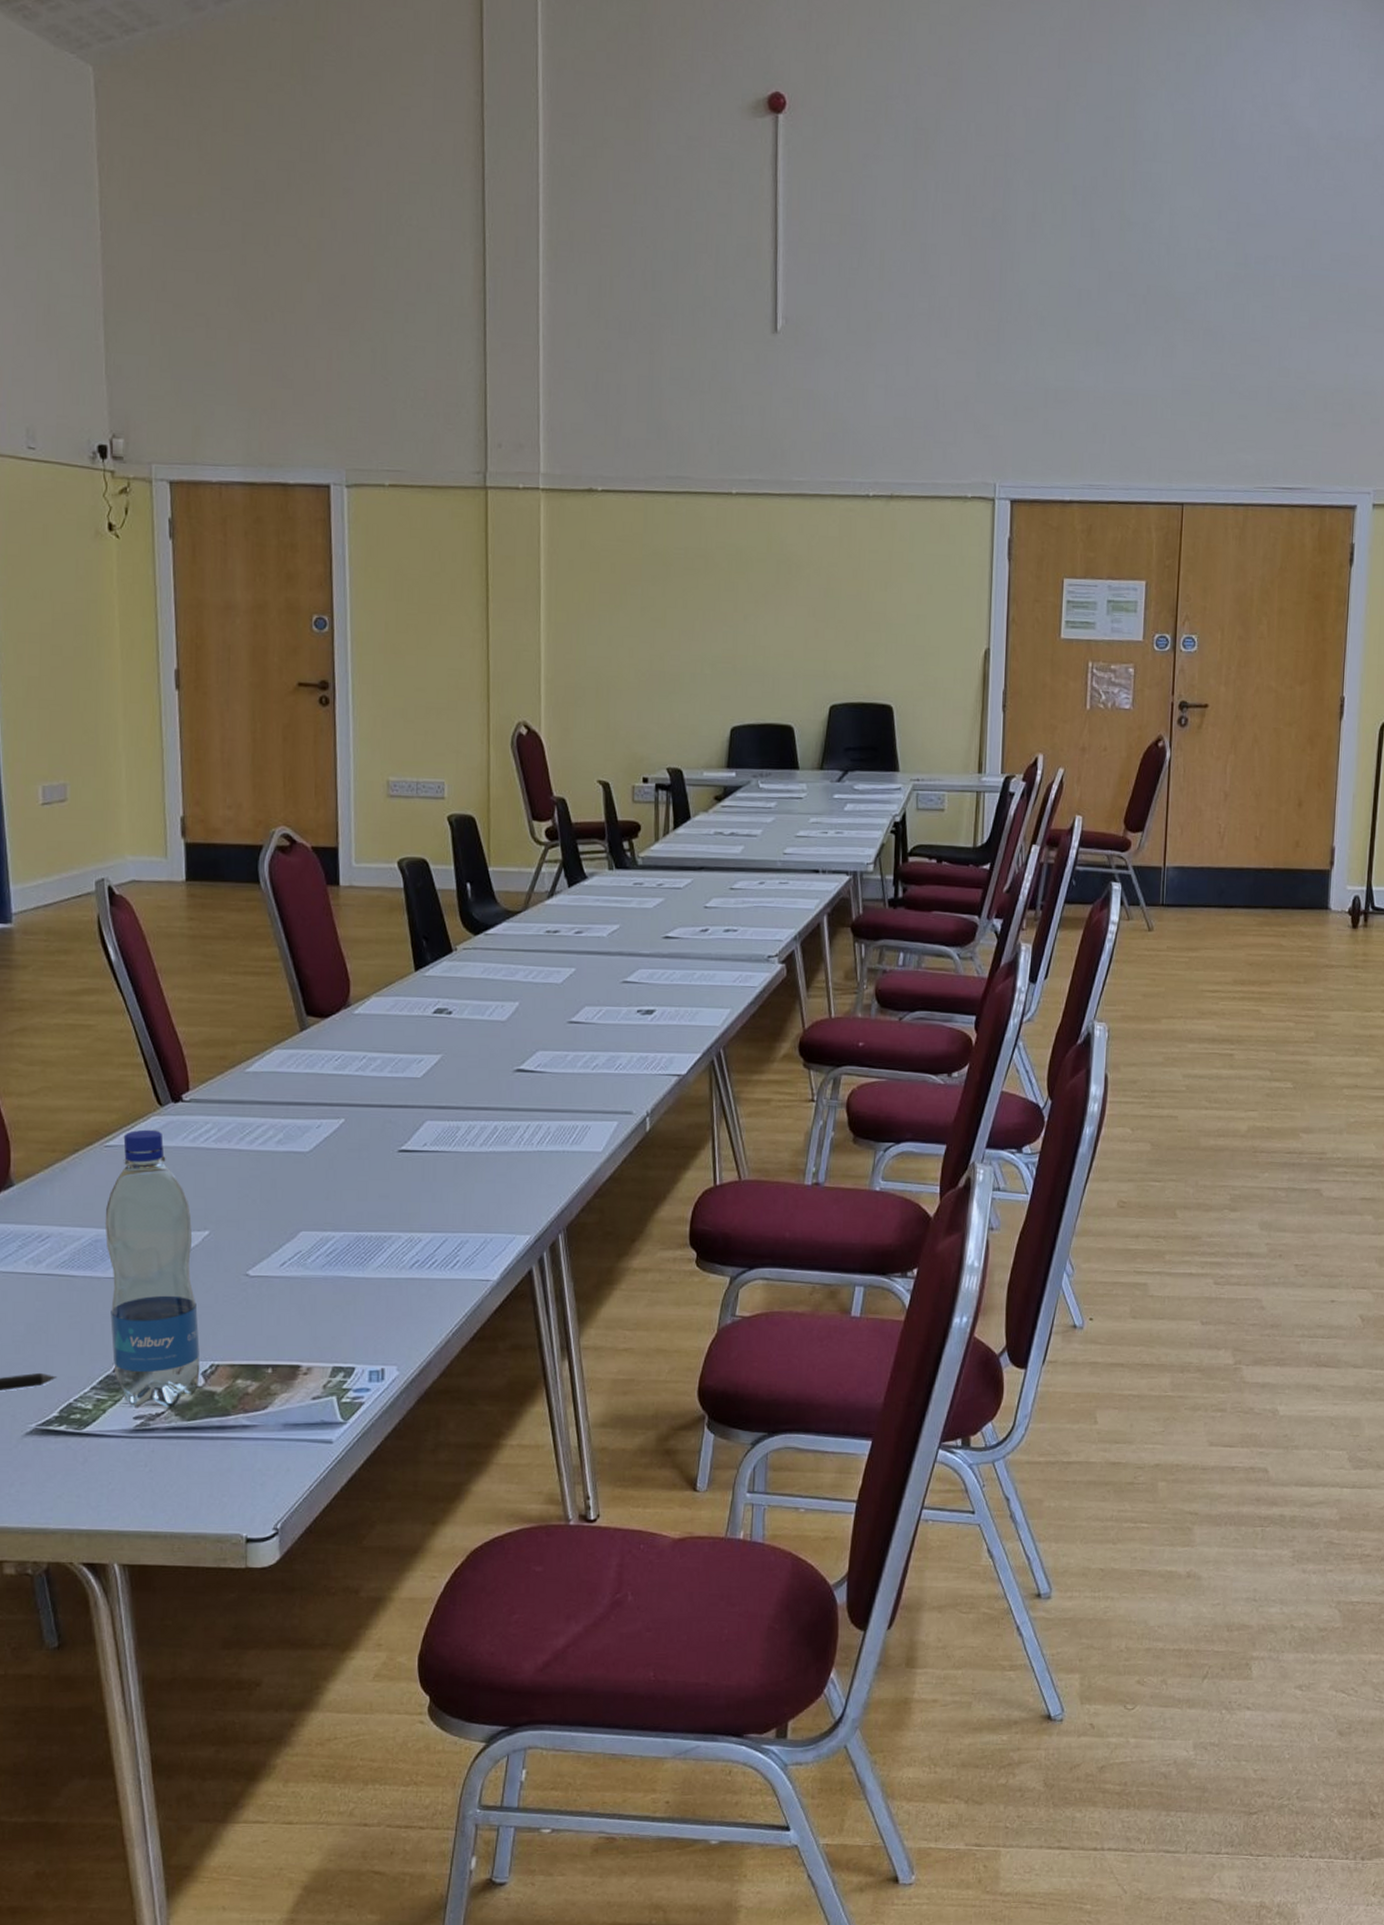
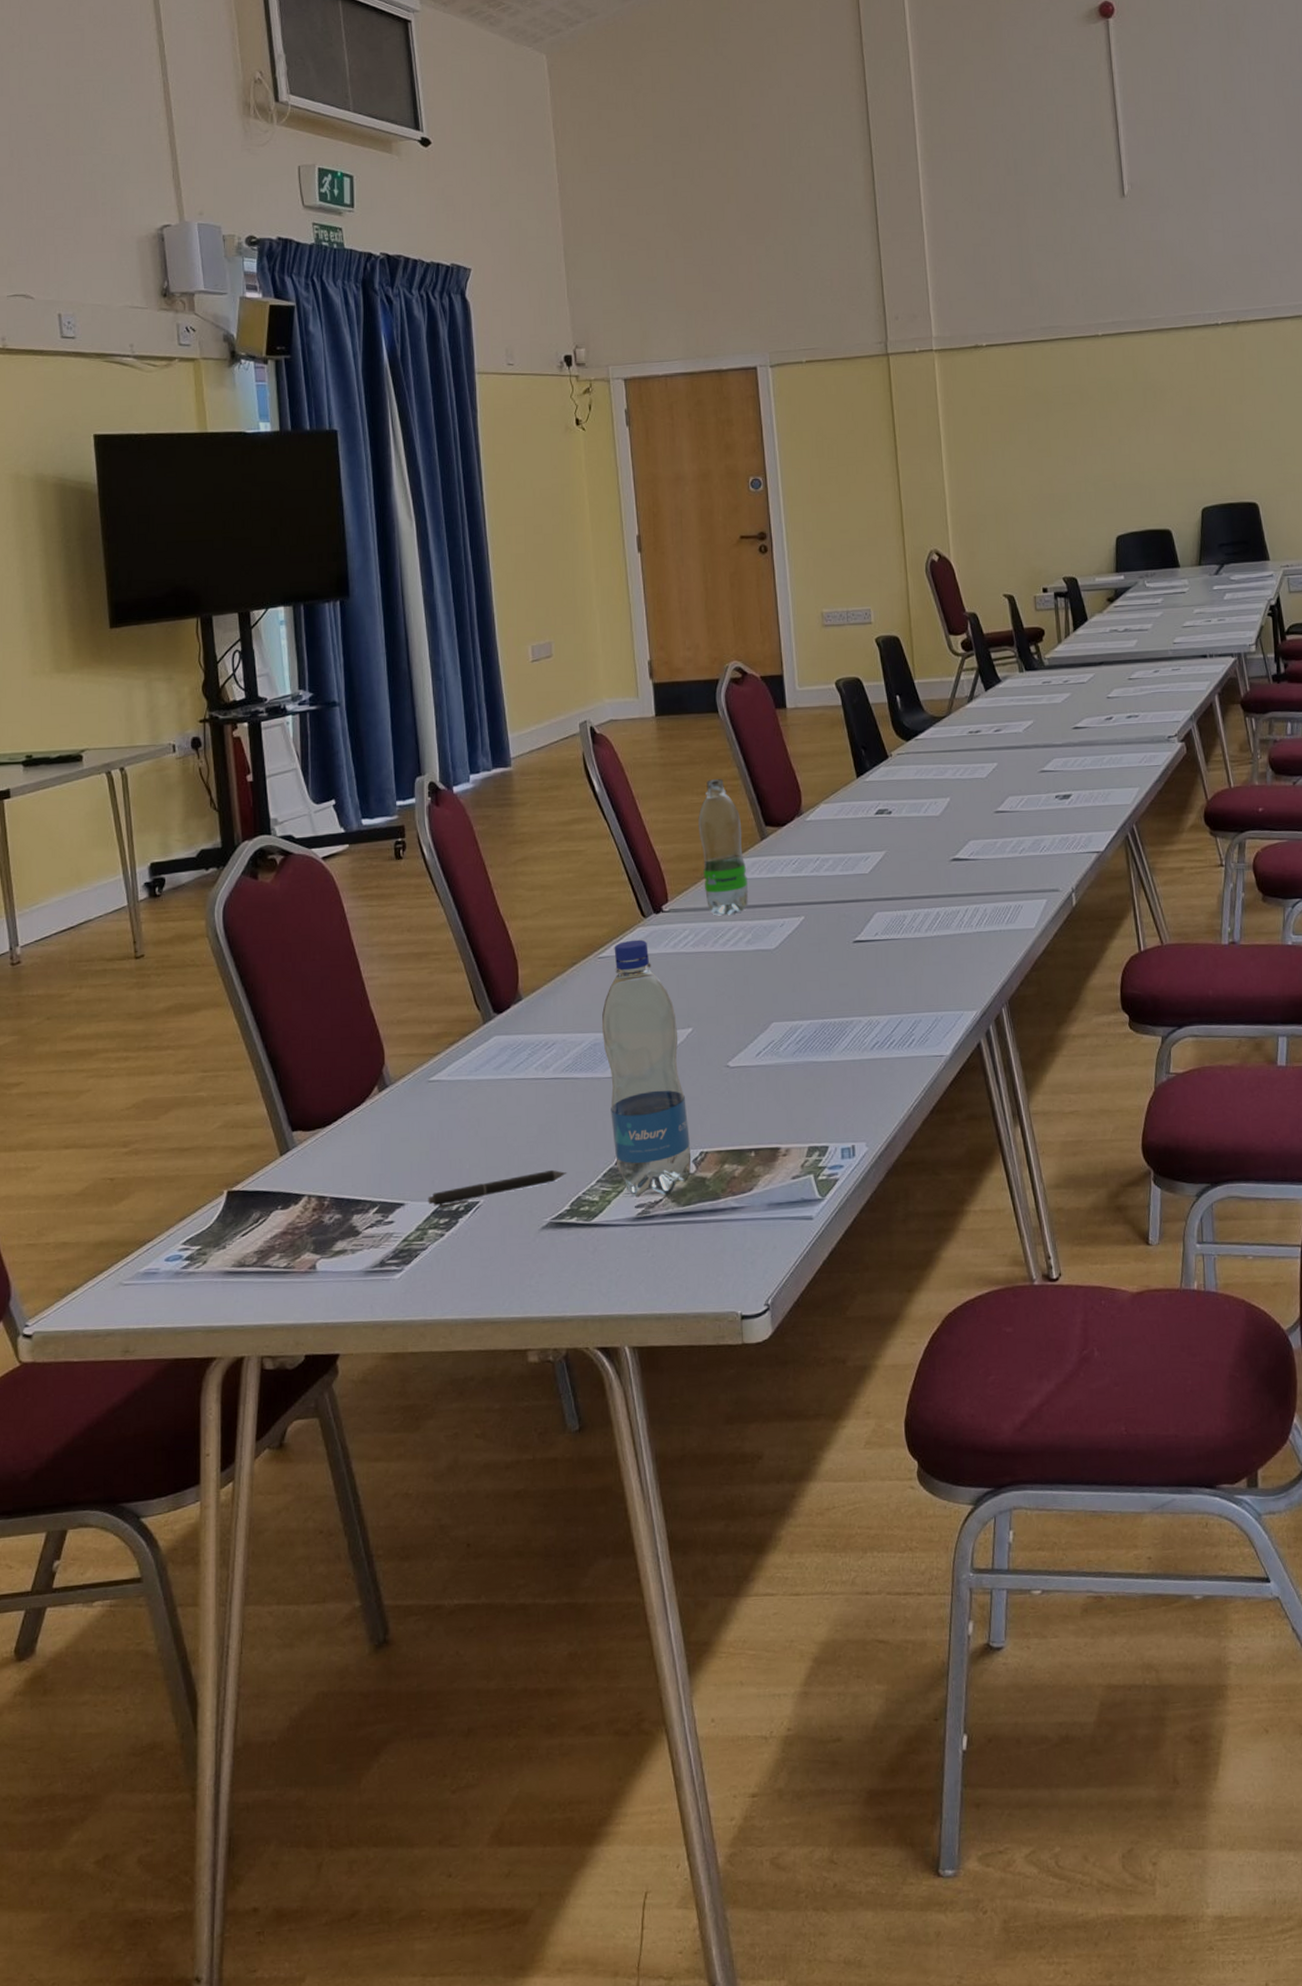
bottle: none [229,958,283,1111] -> present [698,779,749,916]

